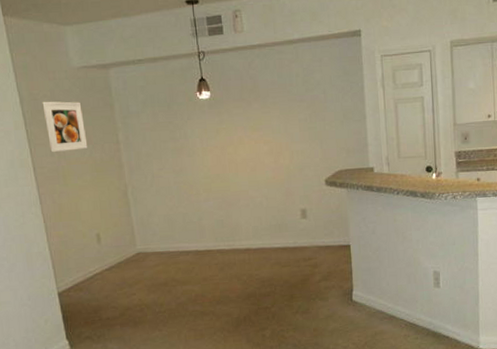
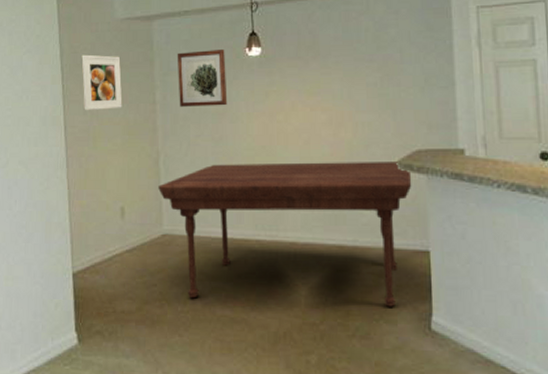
dining table: none [129,180,336,301] -> present [158,162,412,307]
wall art: none [134,94,184,145] -> present [177,50,228,107]

